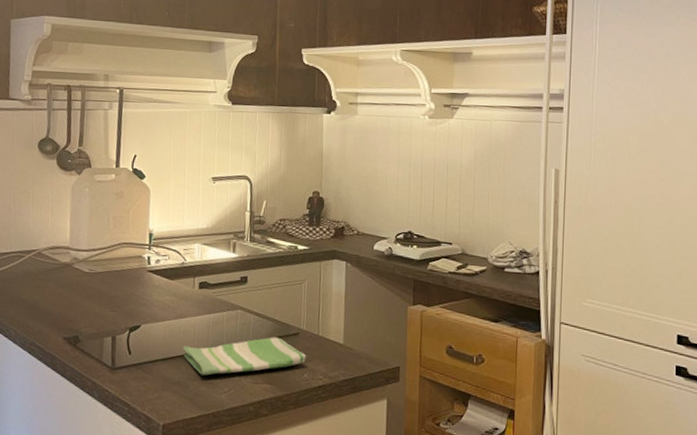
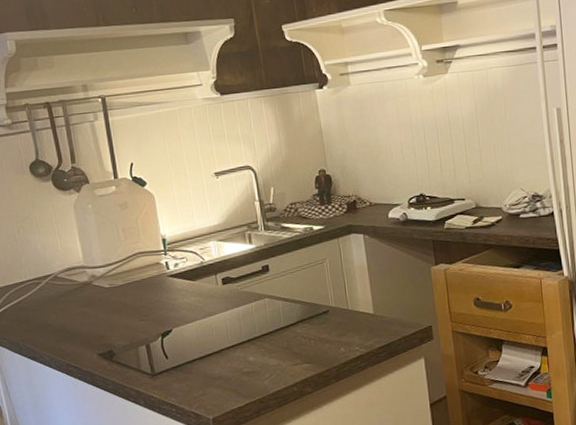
dish towel: present [182,337,307,376] -> none [217,318,340,366]

